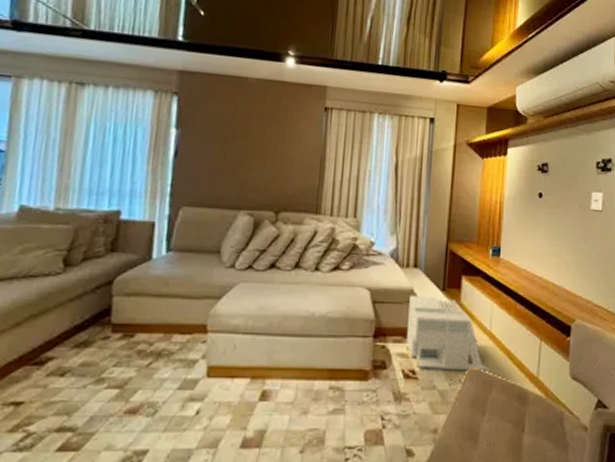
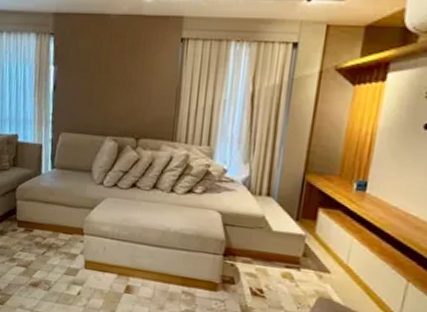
architectural model: present [407,294,485,371] -> none [256,221,338,302]

